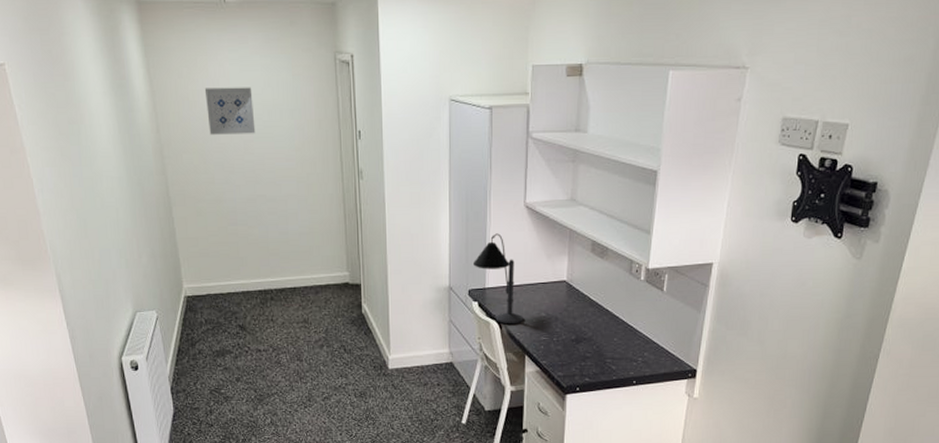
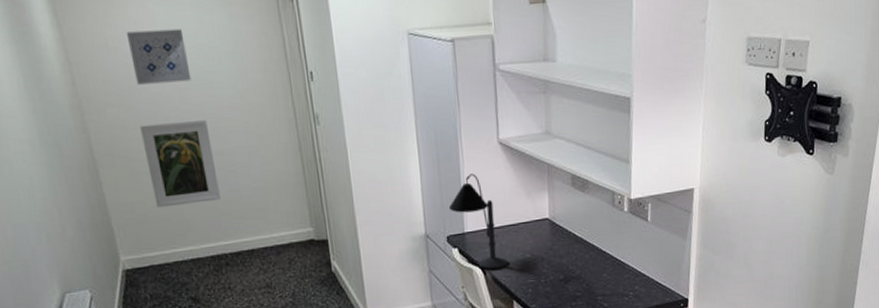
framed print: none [209,168,271,244] -> present [140,119,221,208]

